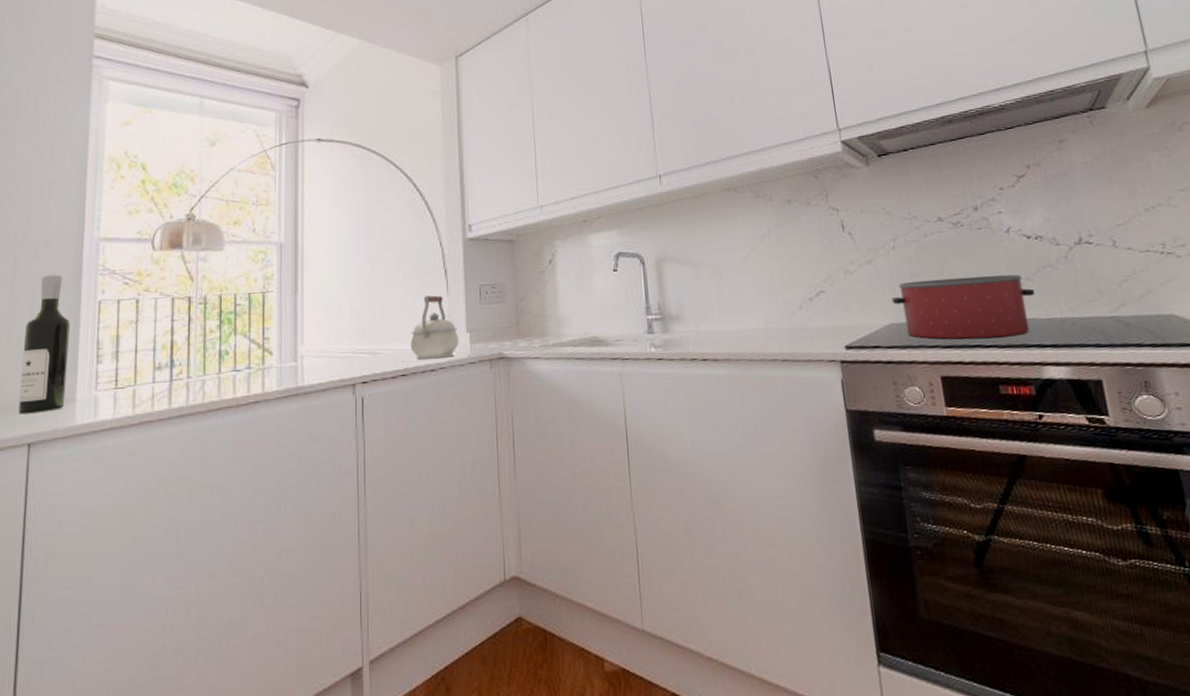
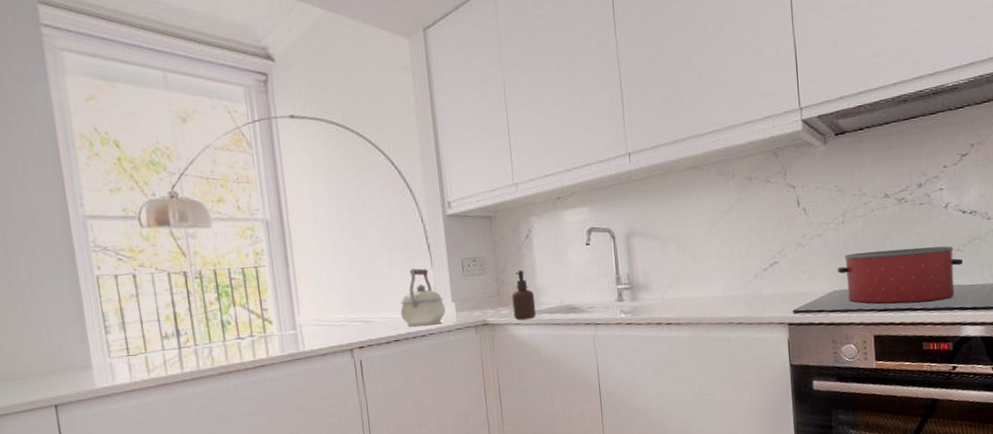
bottle: present [18,274,71,415] -> none [29,251,83,380]
soap dispenser: none [531,298,558,355] -> present [511,271,537,321]

